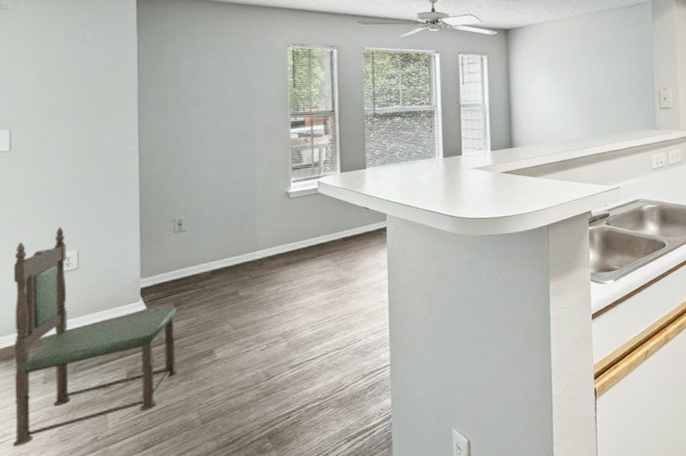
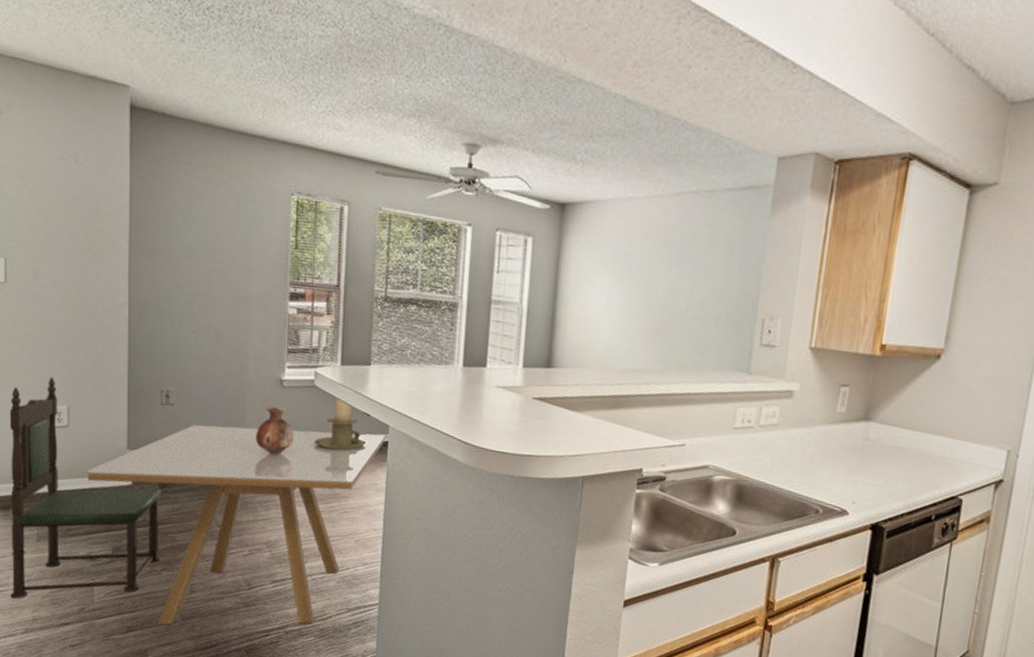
dining table: none [99,222,383,434] -> present [87,424,385,626]
vase: none [266,215,303,257] -> present [255,406,294,455]
candle holder: none [321,200,369,243] -> present [313,398,368,451]

